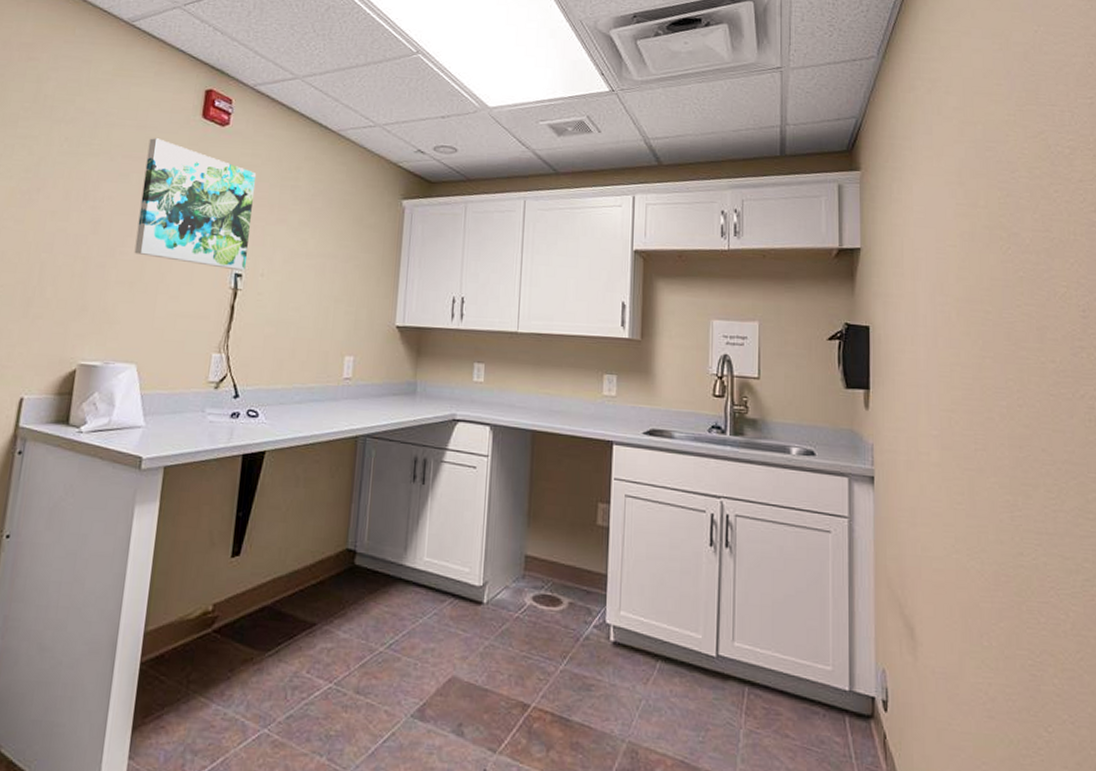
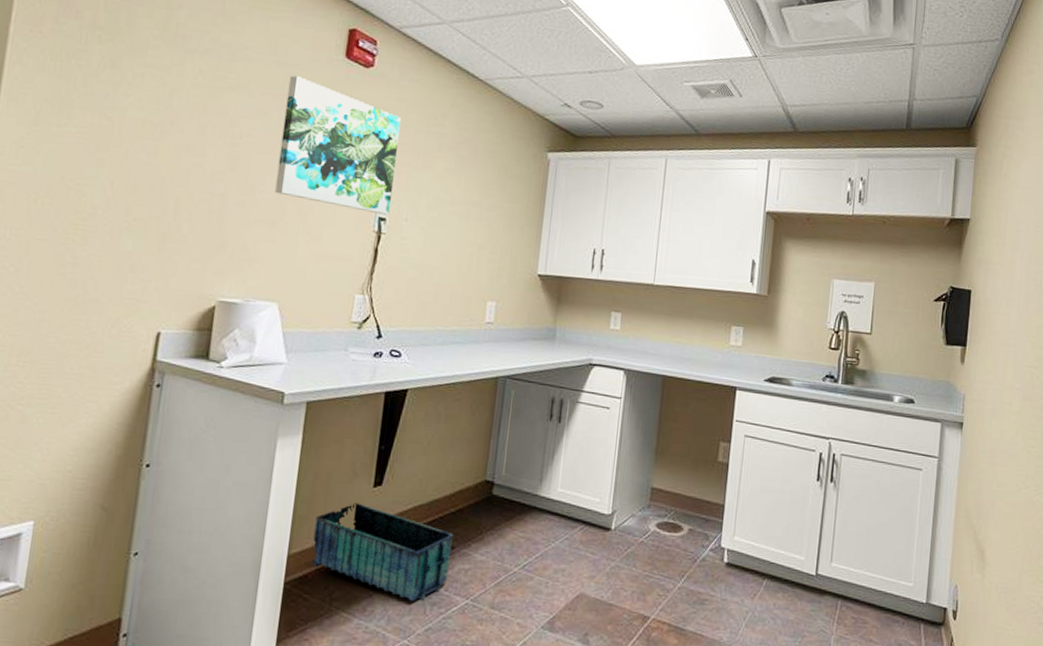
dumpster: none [167,574,316,686] -> present [310,503,454,602]

